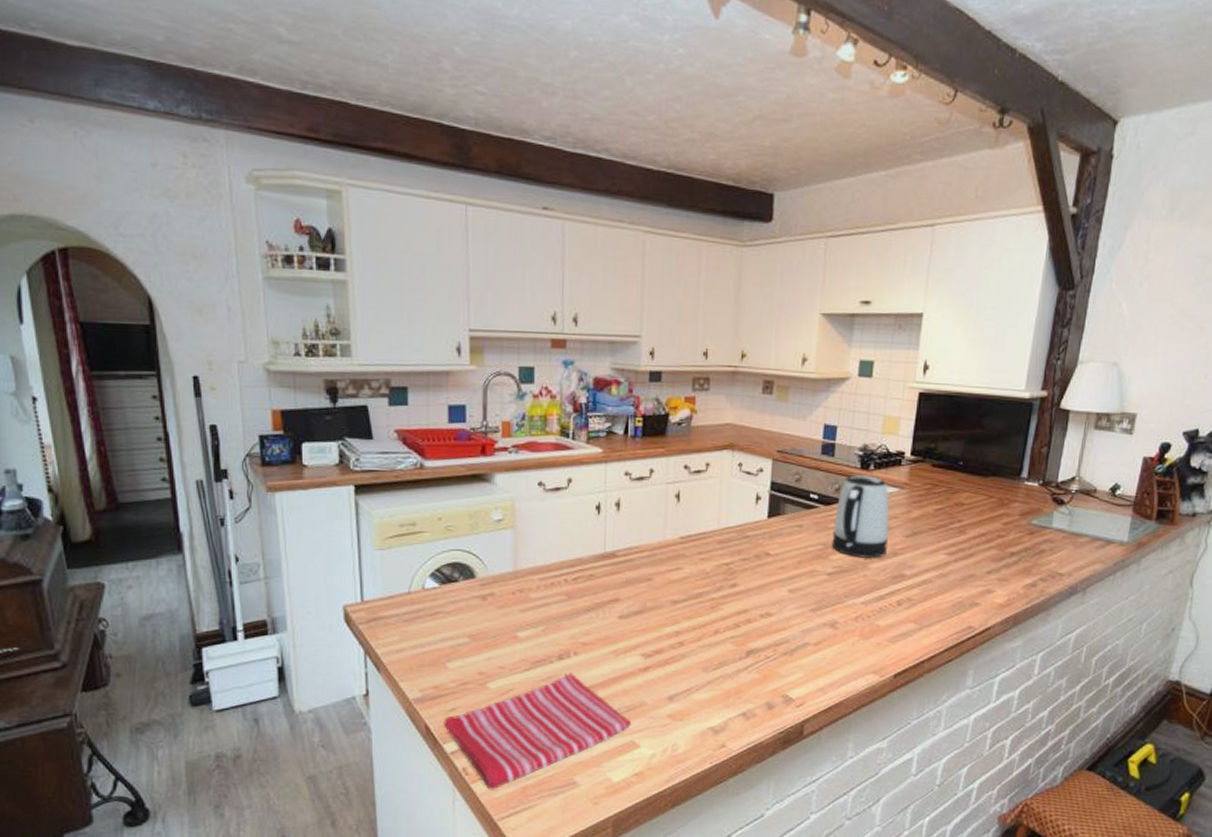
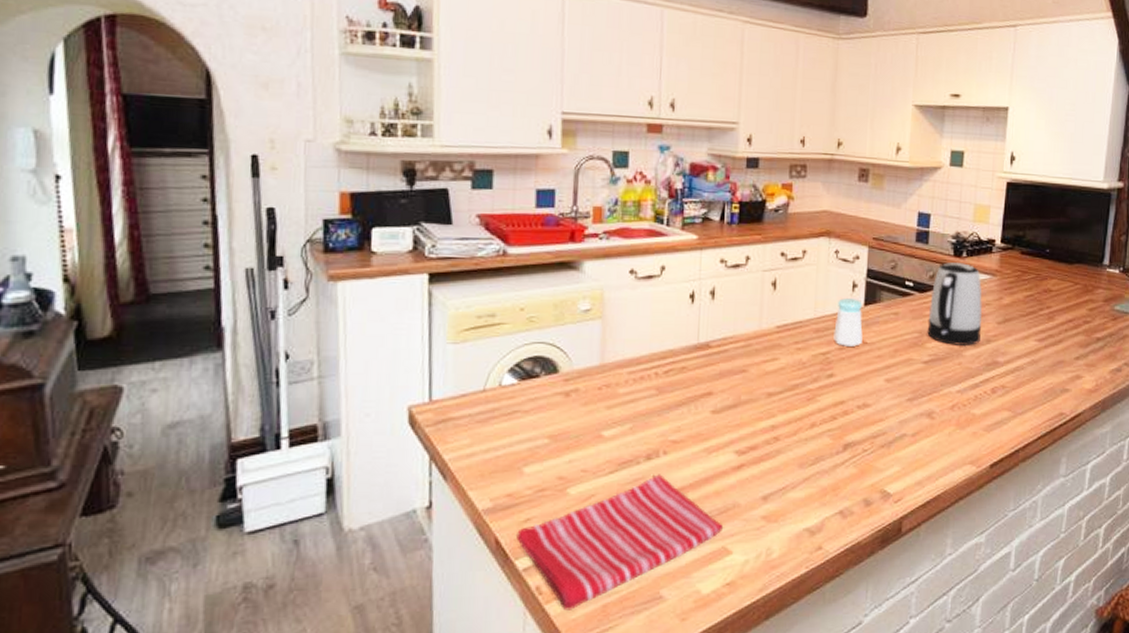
salt shaker: none [737,510,766,558] -> present [833,298,863,347]

